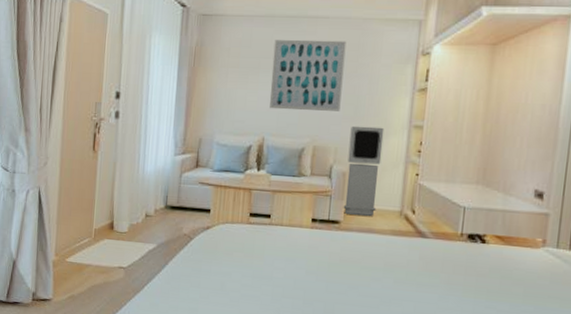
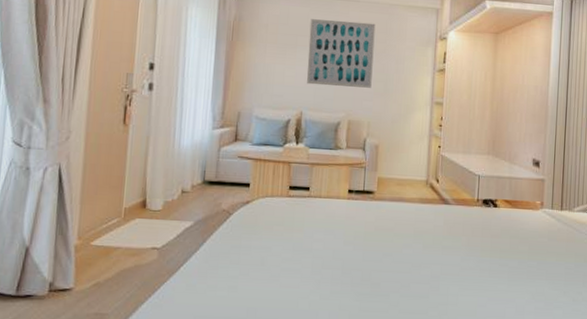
air purifier: present [343,125,385,216] -> none [376,101,411,186]

